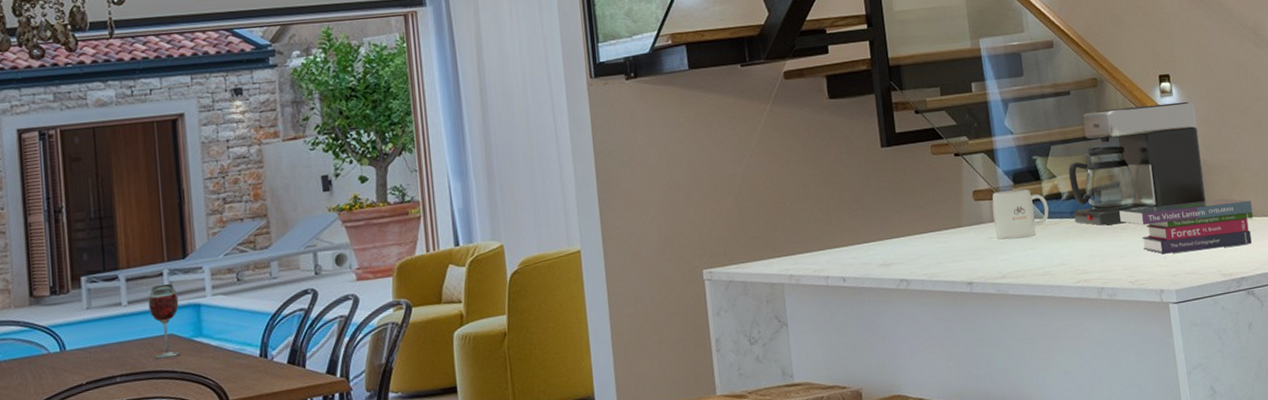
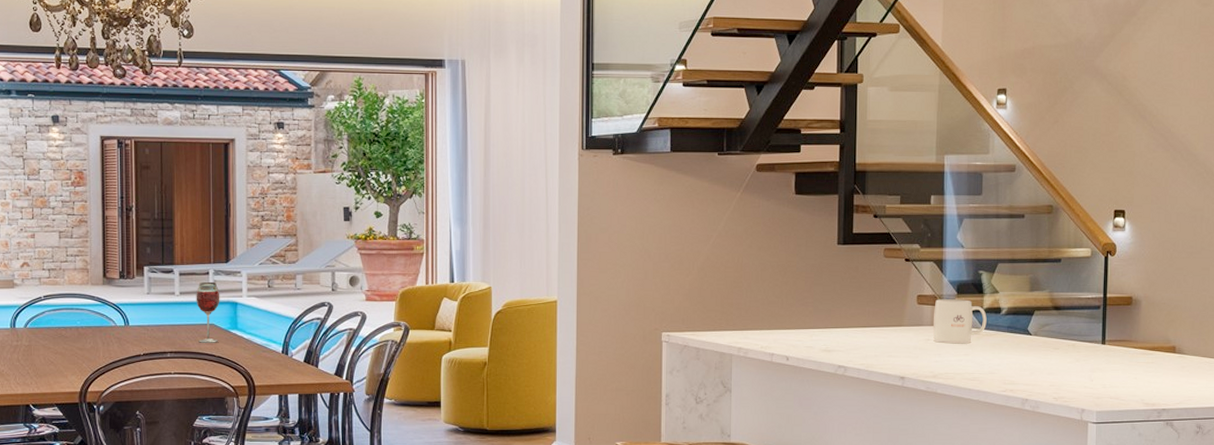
coffee maker: present [1068,101,1207,227] -> none [1010,236,1145,345]
books: present [1119,198,1254,254] -> none [1054,331,1186,380]

